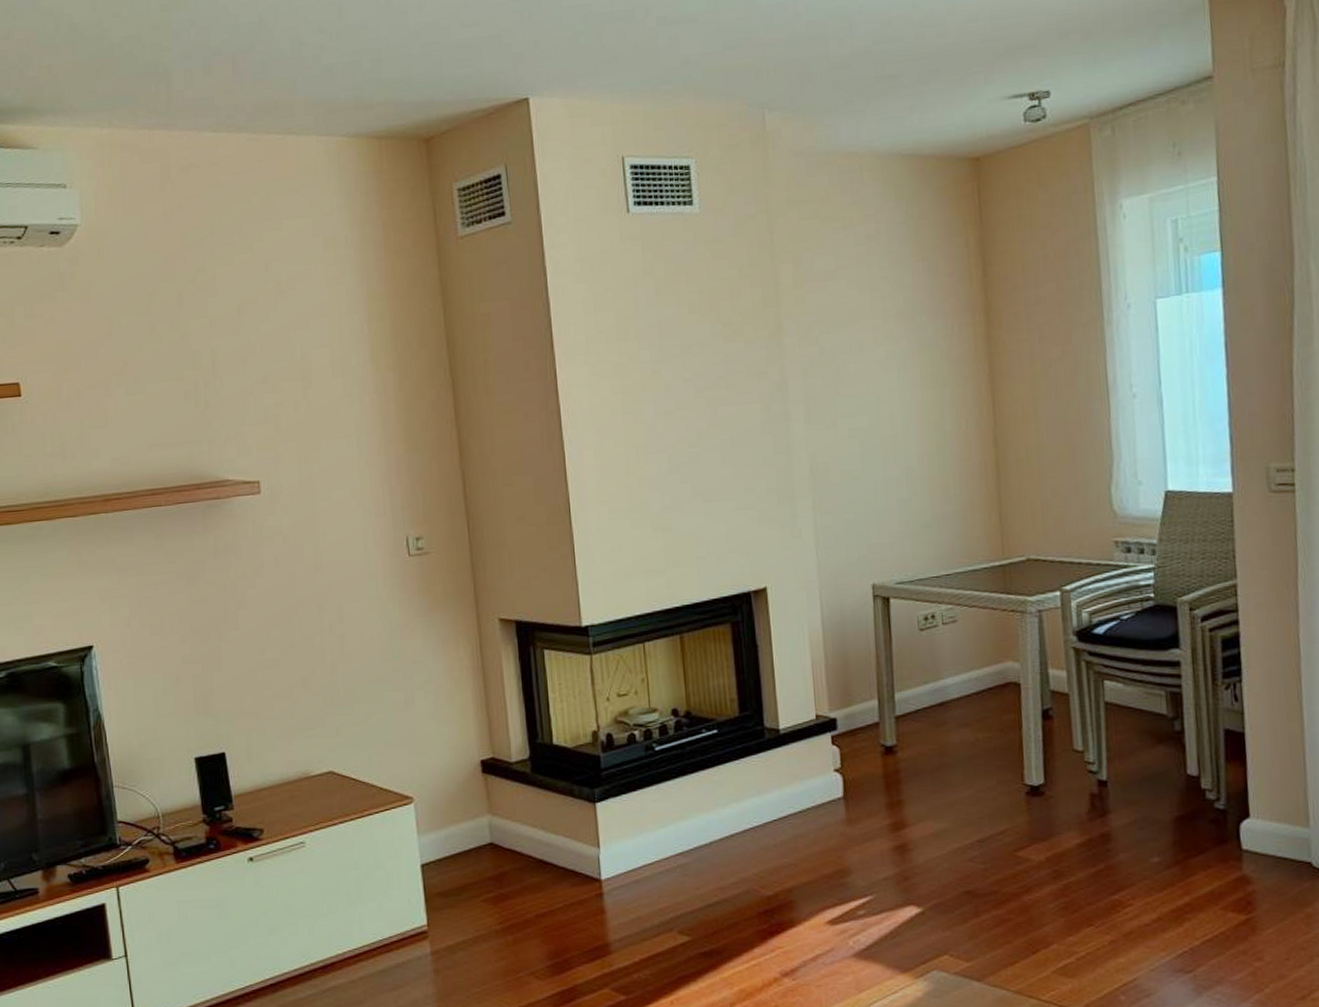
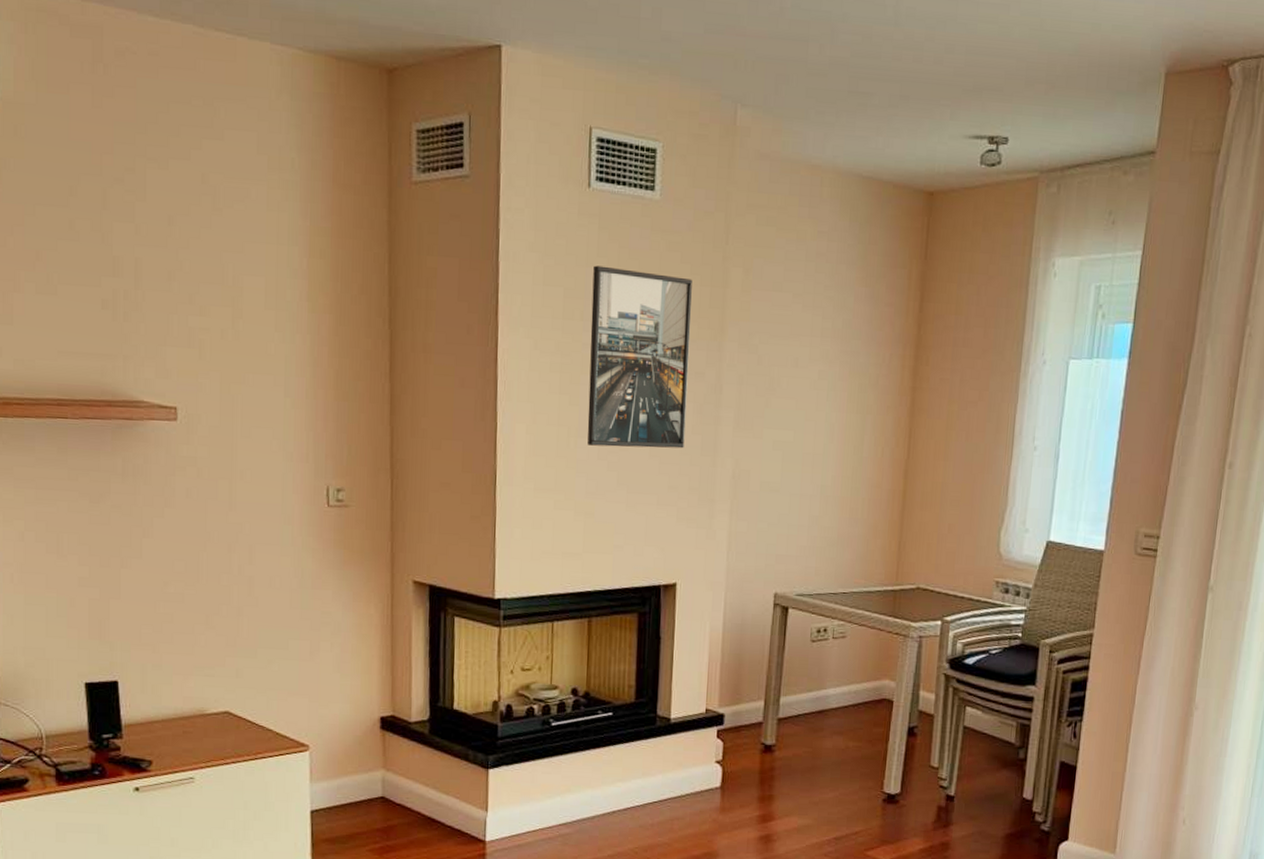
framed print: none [642,282,756,461] -> present [587,265,692,449]

